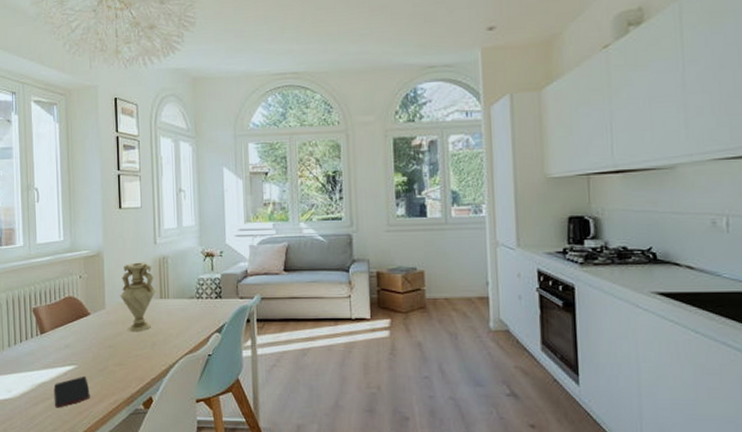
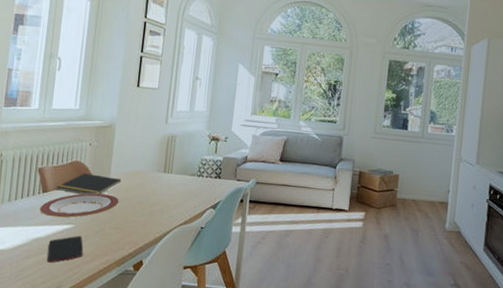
plate: none [40,329,119,359] -> present [39,193,119,218]
notepad: none [53,308,118,331] -> present [56,173,122,195]
vase: present [120,262,156,332] -> none [126,137,161,201]

